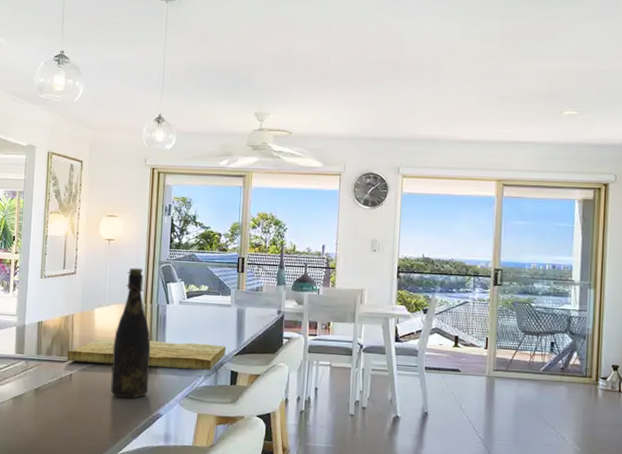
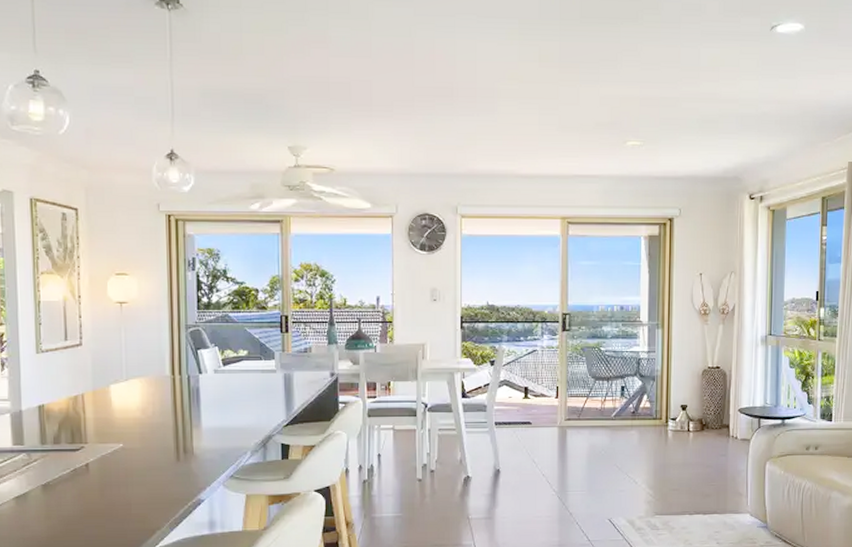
cutting board: present [67,339,226,371] -> none [80,416,273,449]
bottle: present [110,267,151,398] -> none [137,334,185,485]

